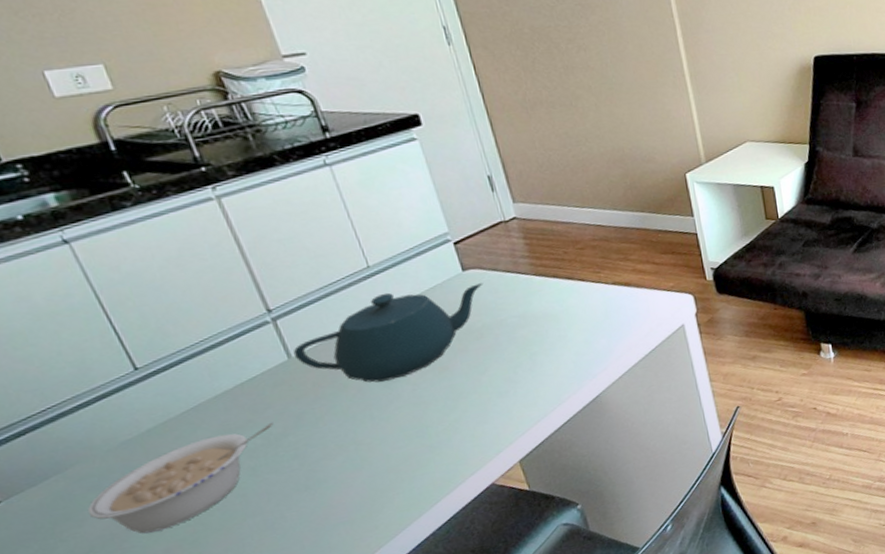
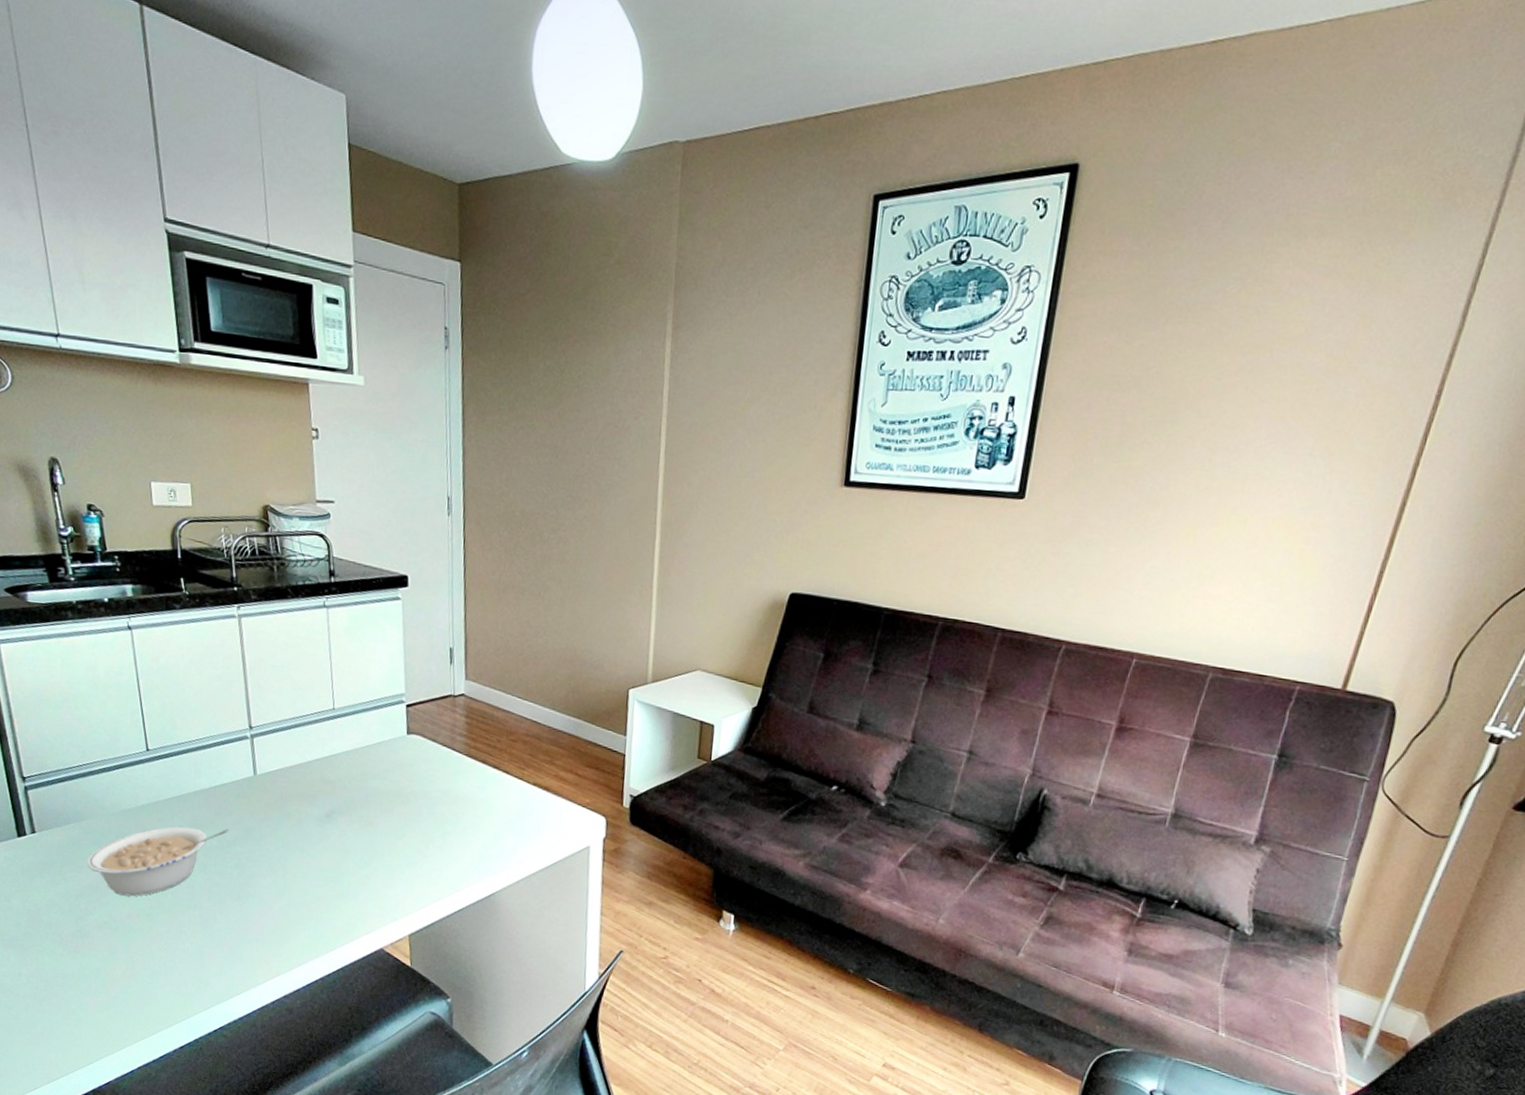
teapot: present [293,283,483,383] -> none [258,737,421,821]

